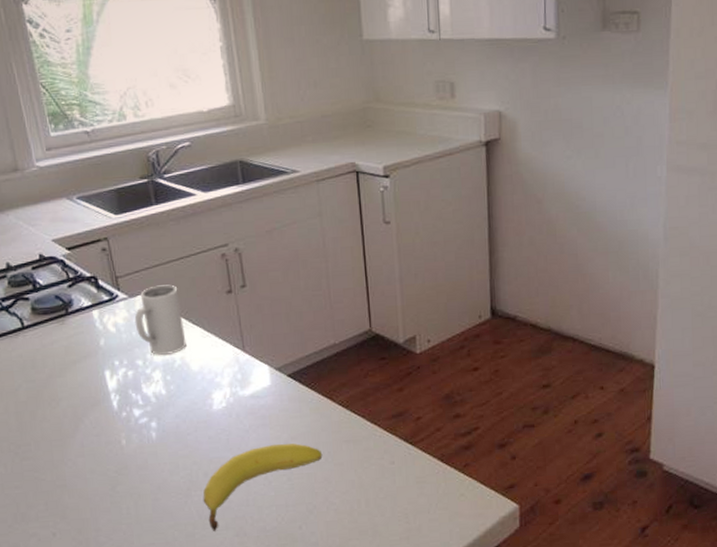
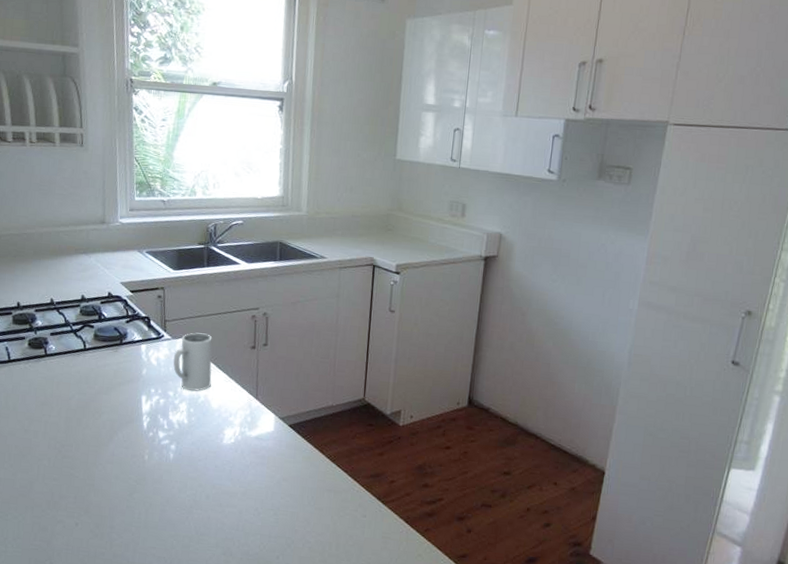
fruit: present [203,443,323,532] -> none [201,481,307,548]

